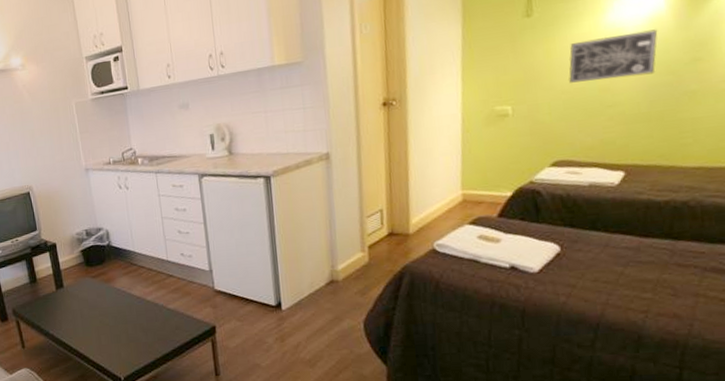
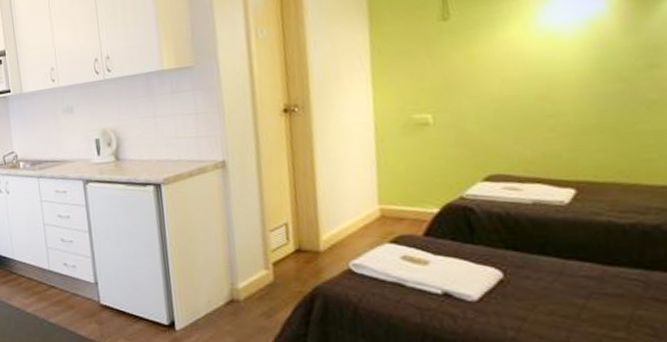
wall art: present [569,29,658,83] -> none [496,33,602,90]

